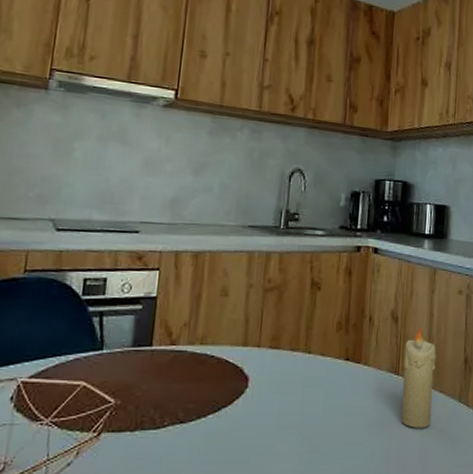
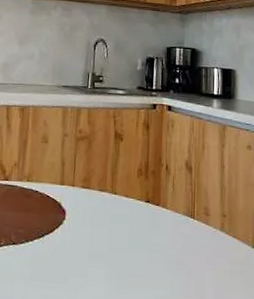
candle: present [401,327,436,428] -> none [198,177,229,269]

